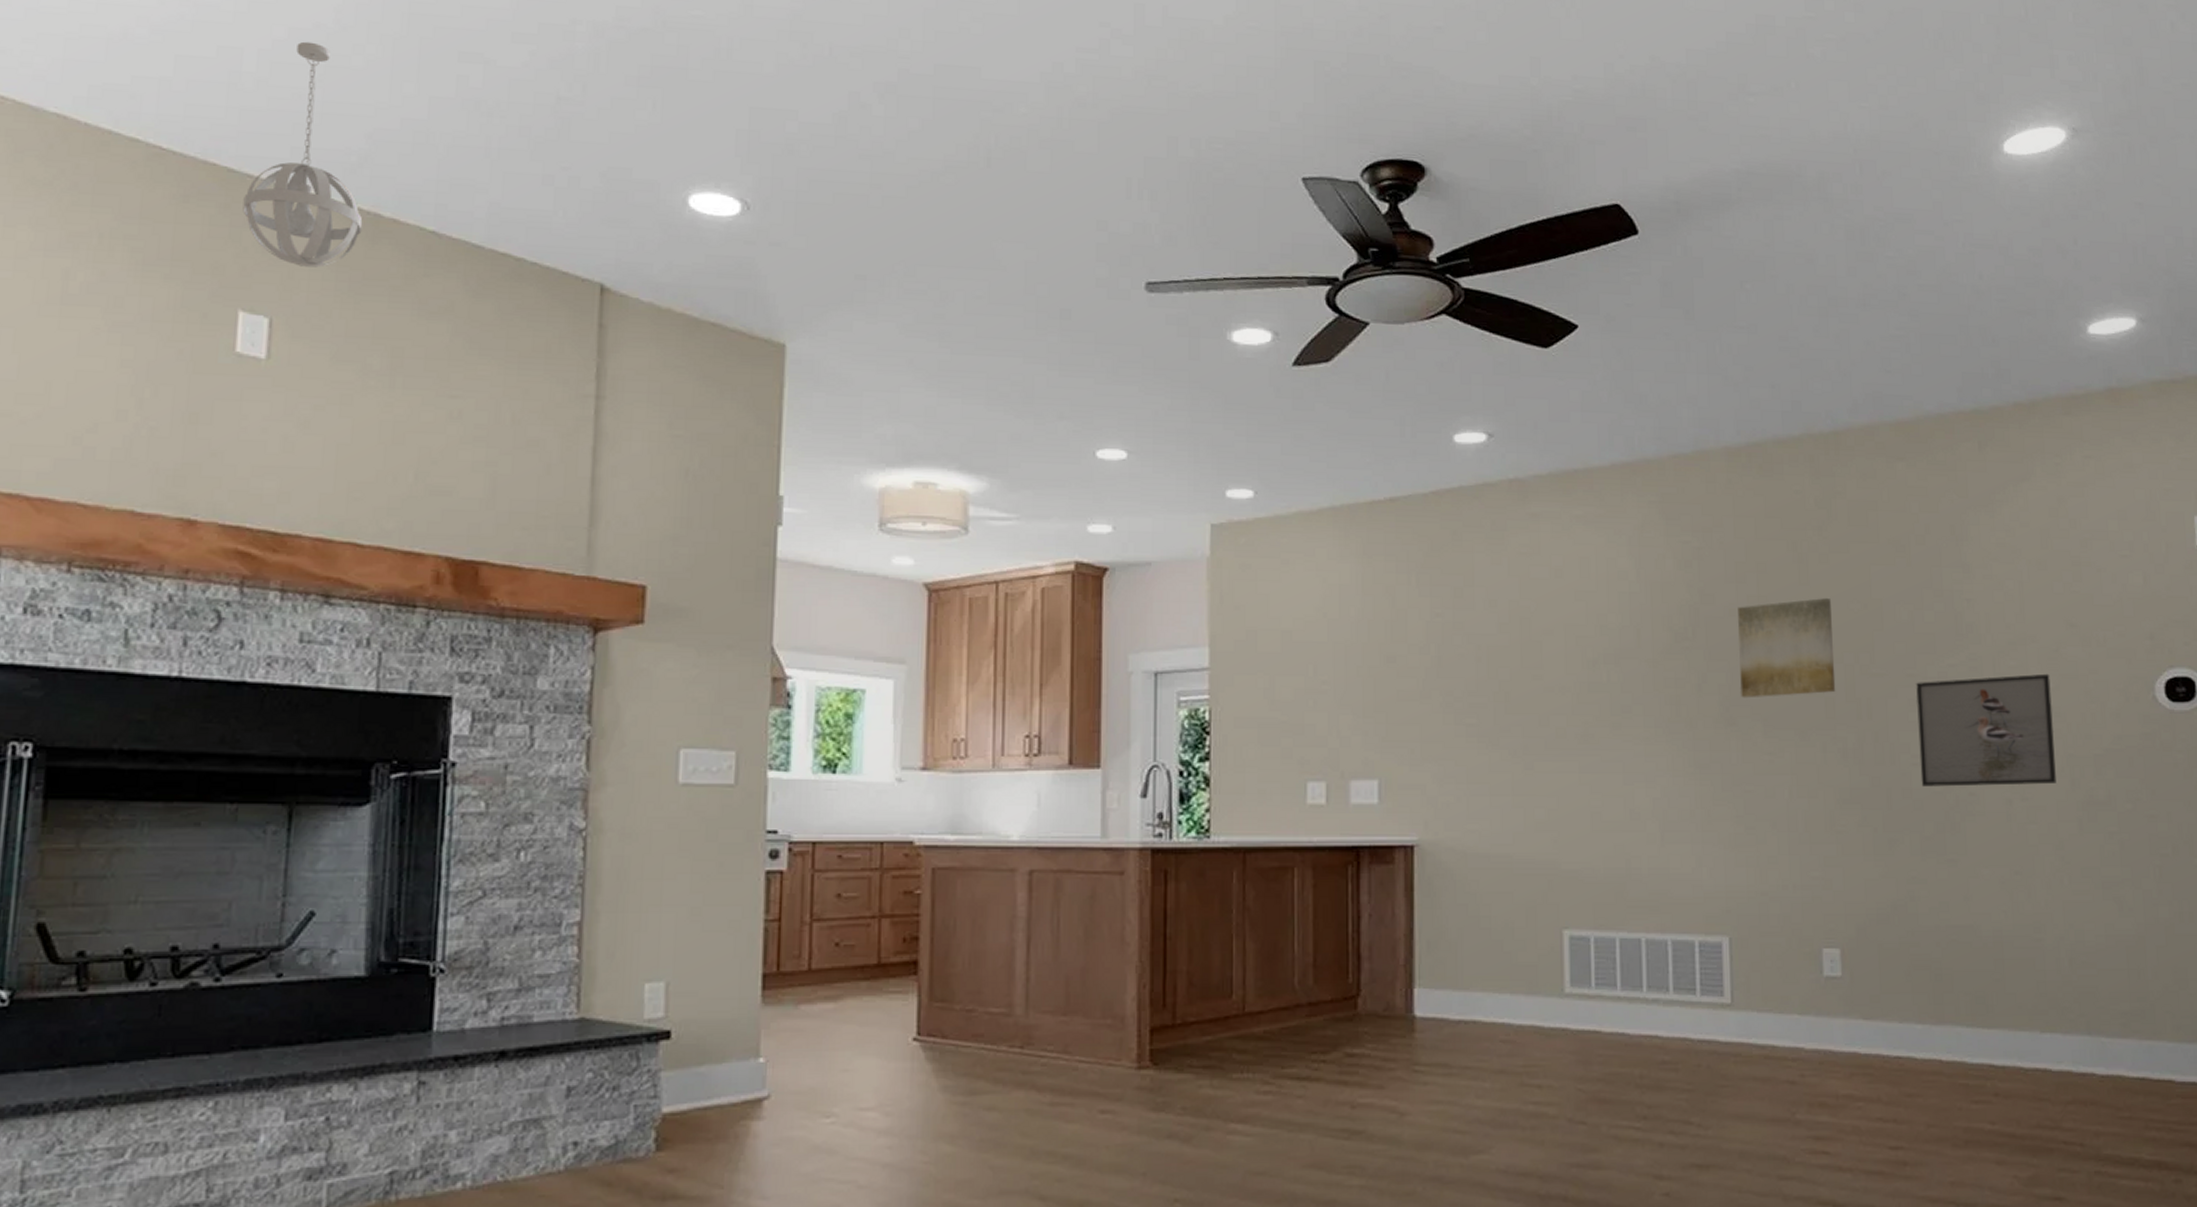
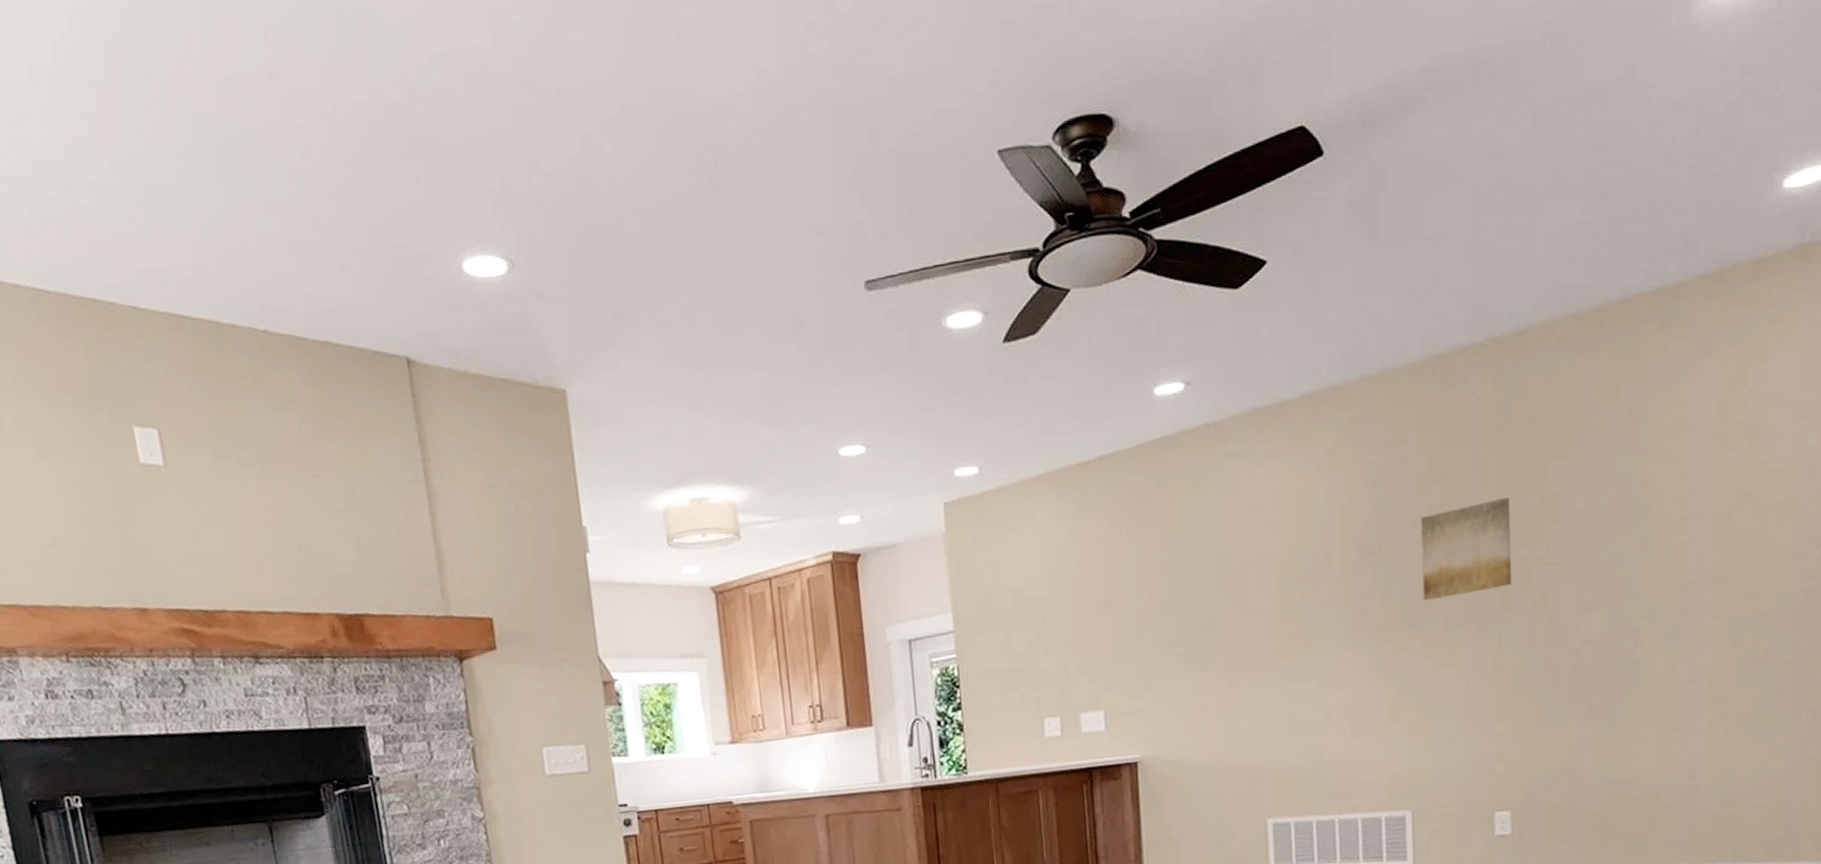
pendant light: present [242,41,363,268] -> none [111,167,209,380]
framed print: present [1916,673,2056,787] -> none [1589,543,1719,662]

